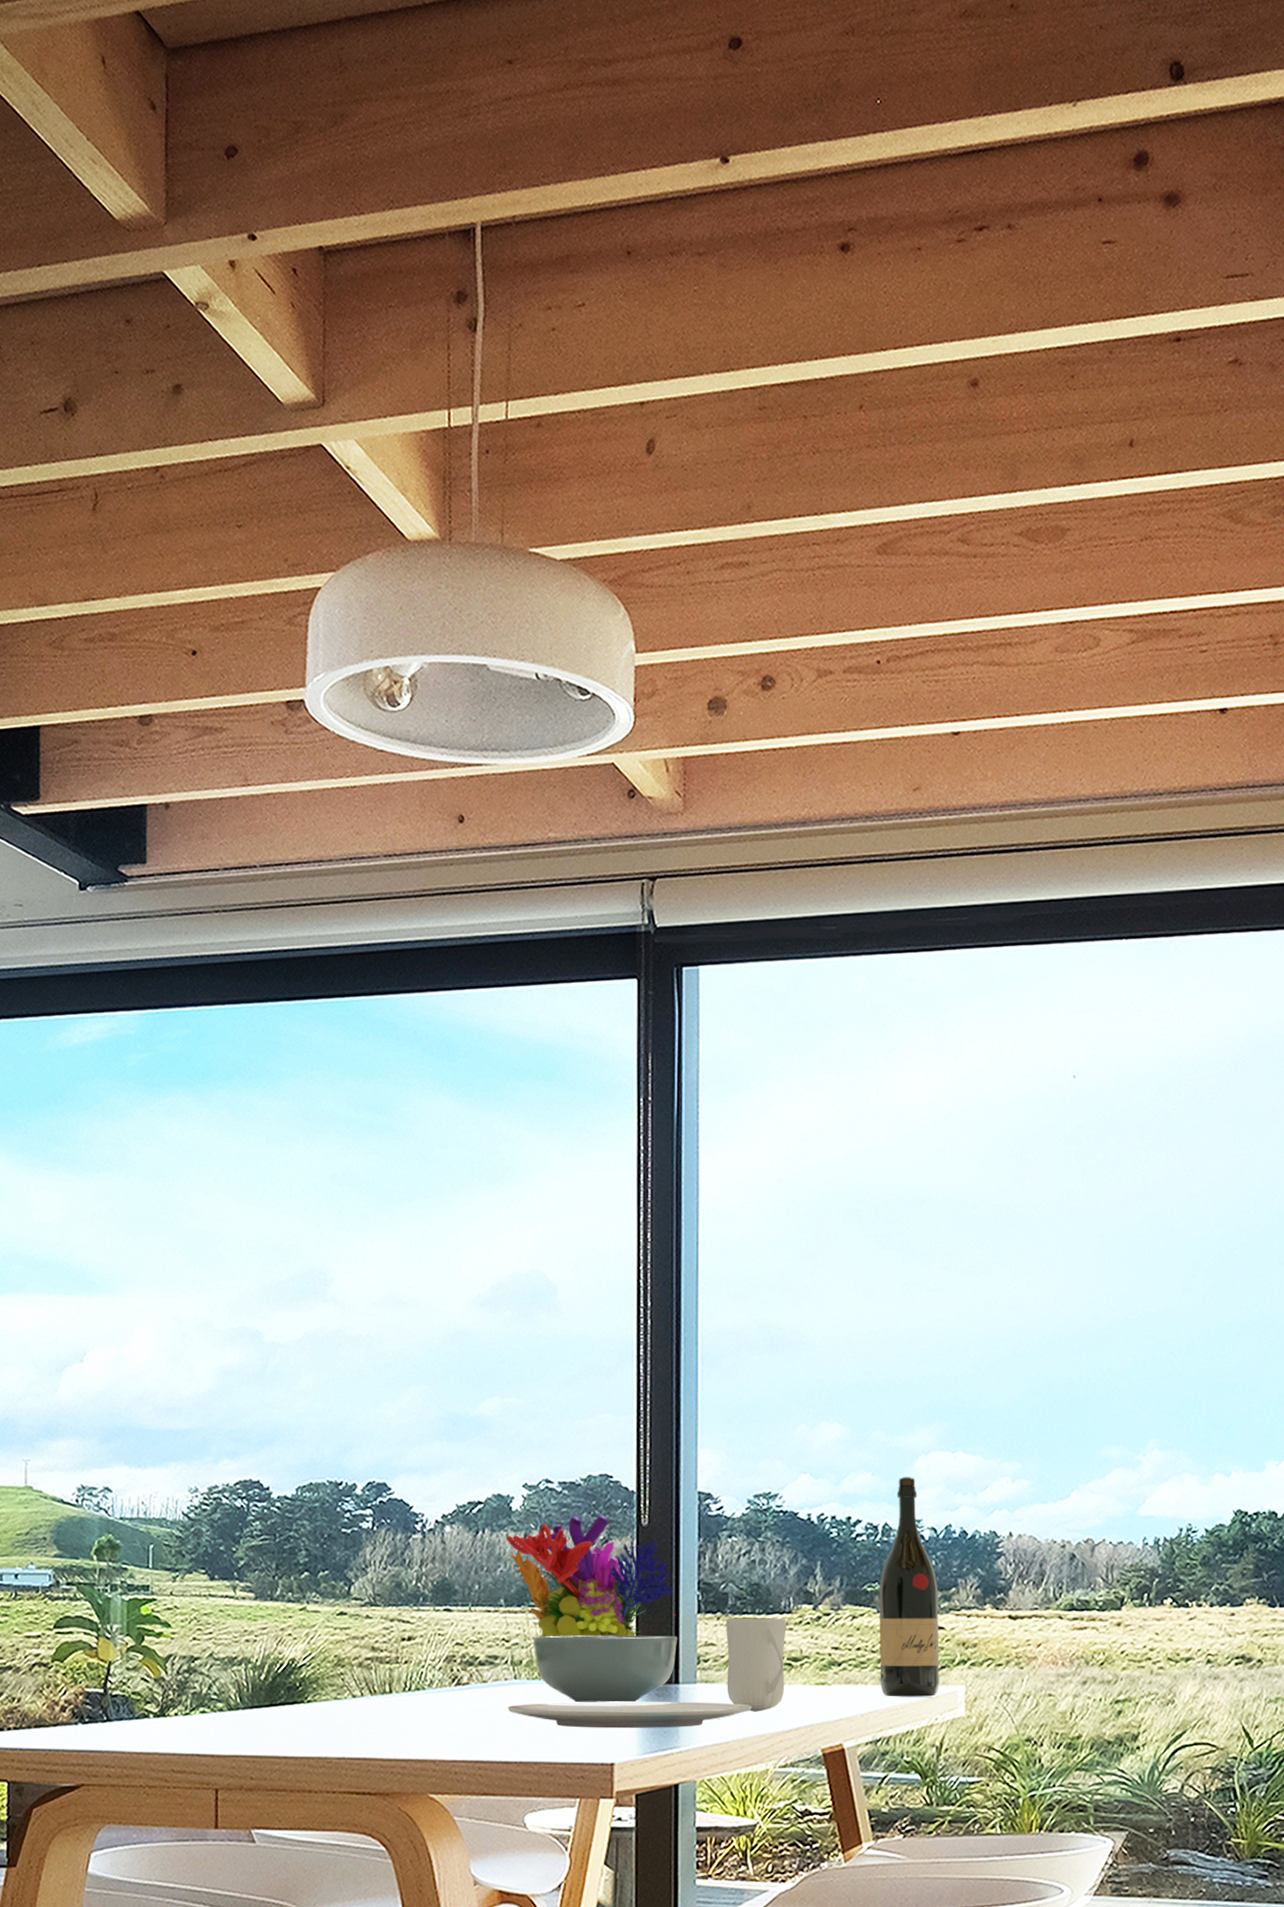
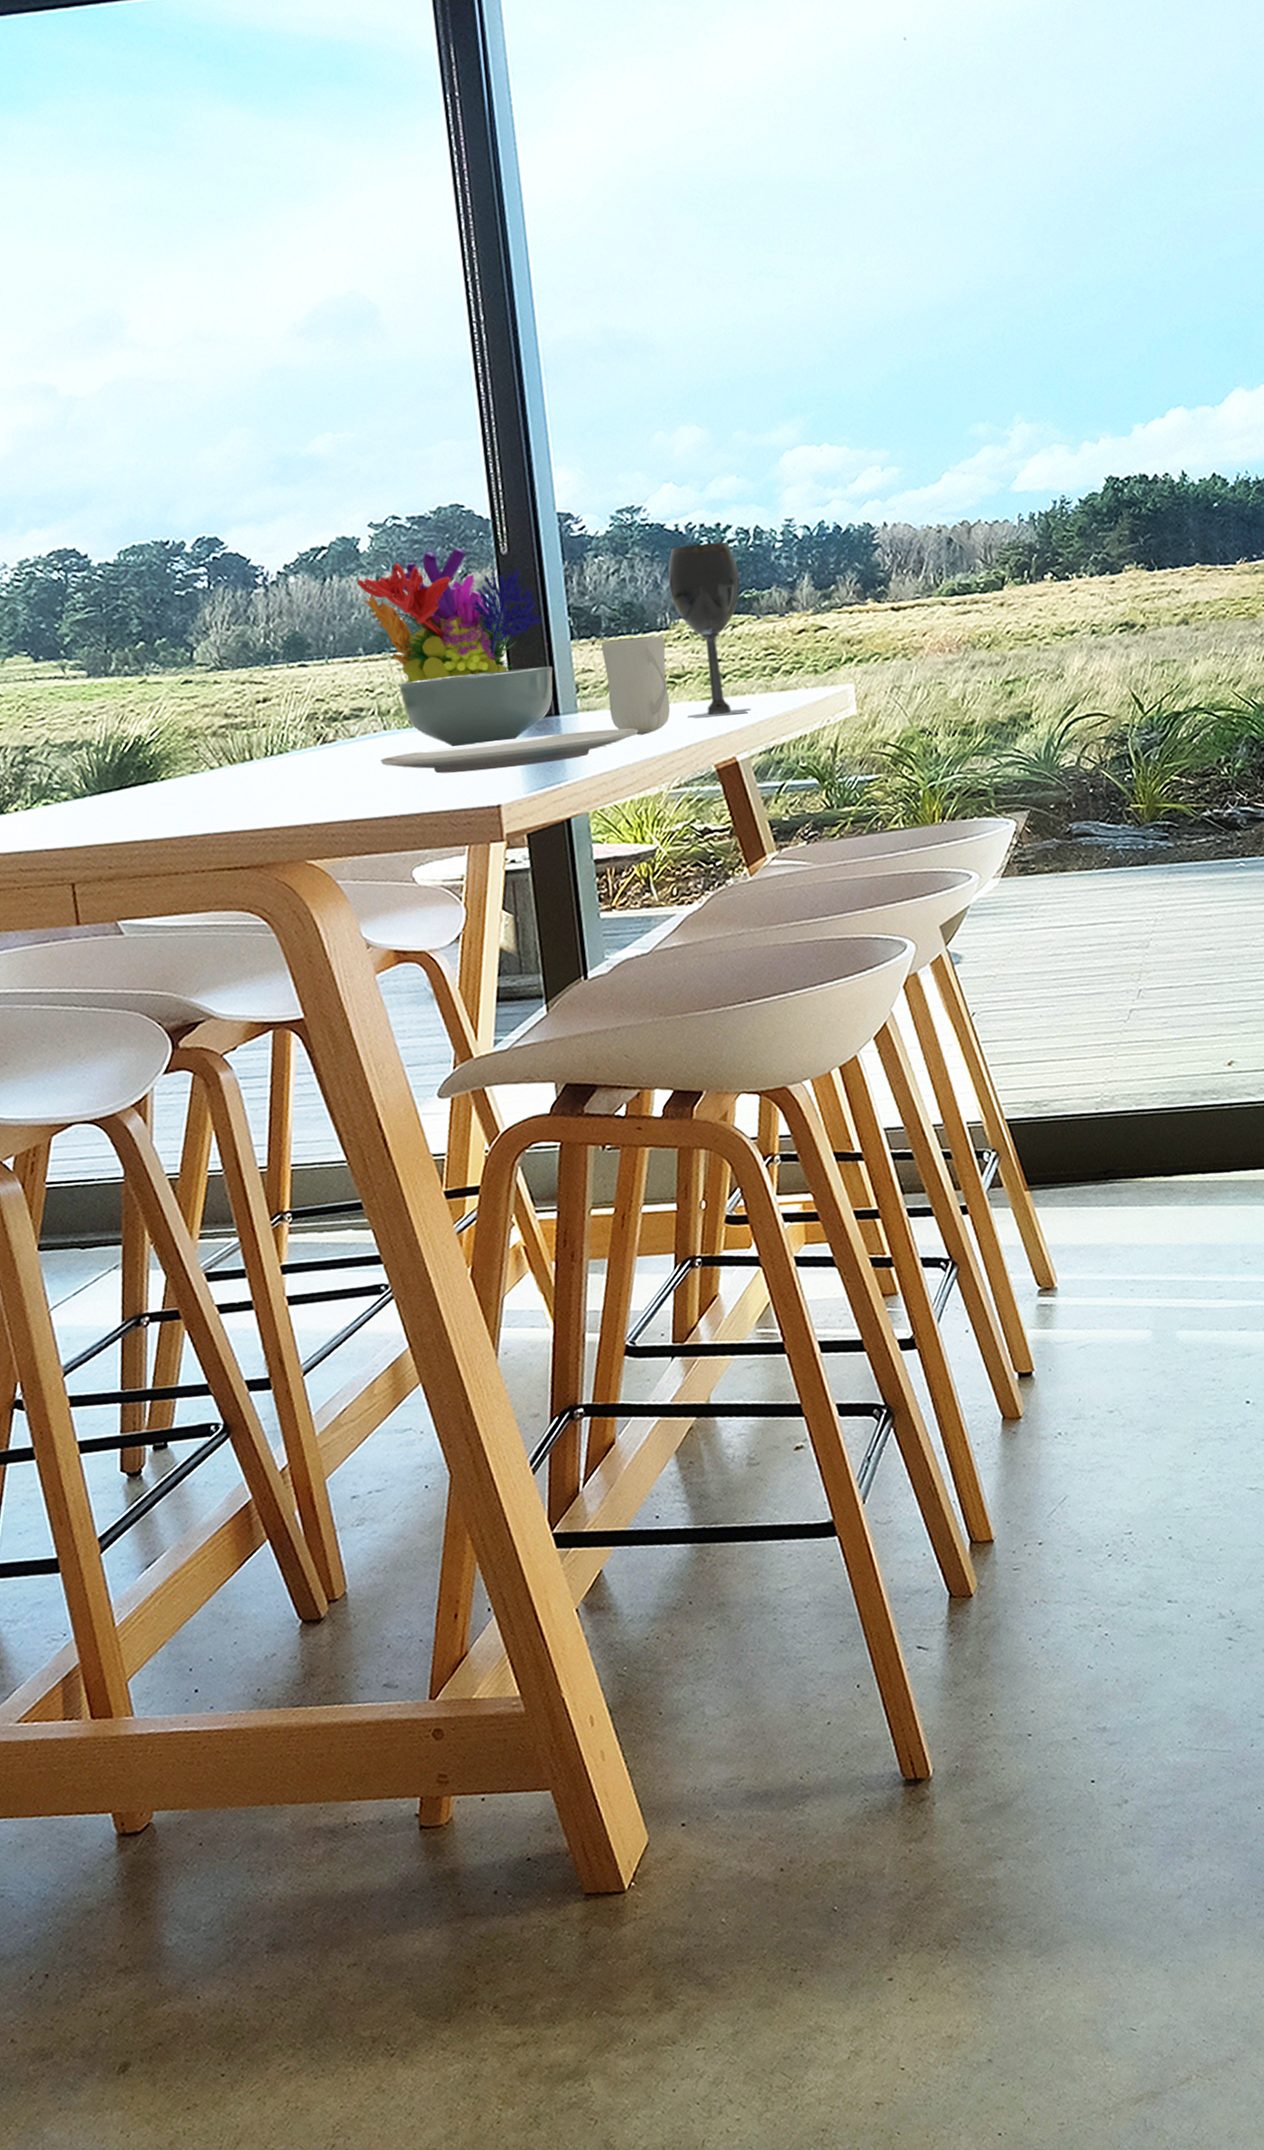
wine glass: none [795,1534,864,1703] -> present [668,541,752,719]
wine bottle: present [879,1477,940,1698] -> none [756,475,828,704]

